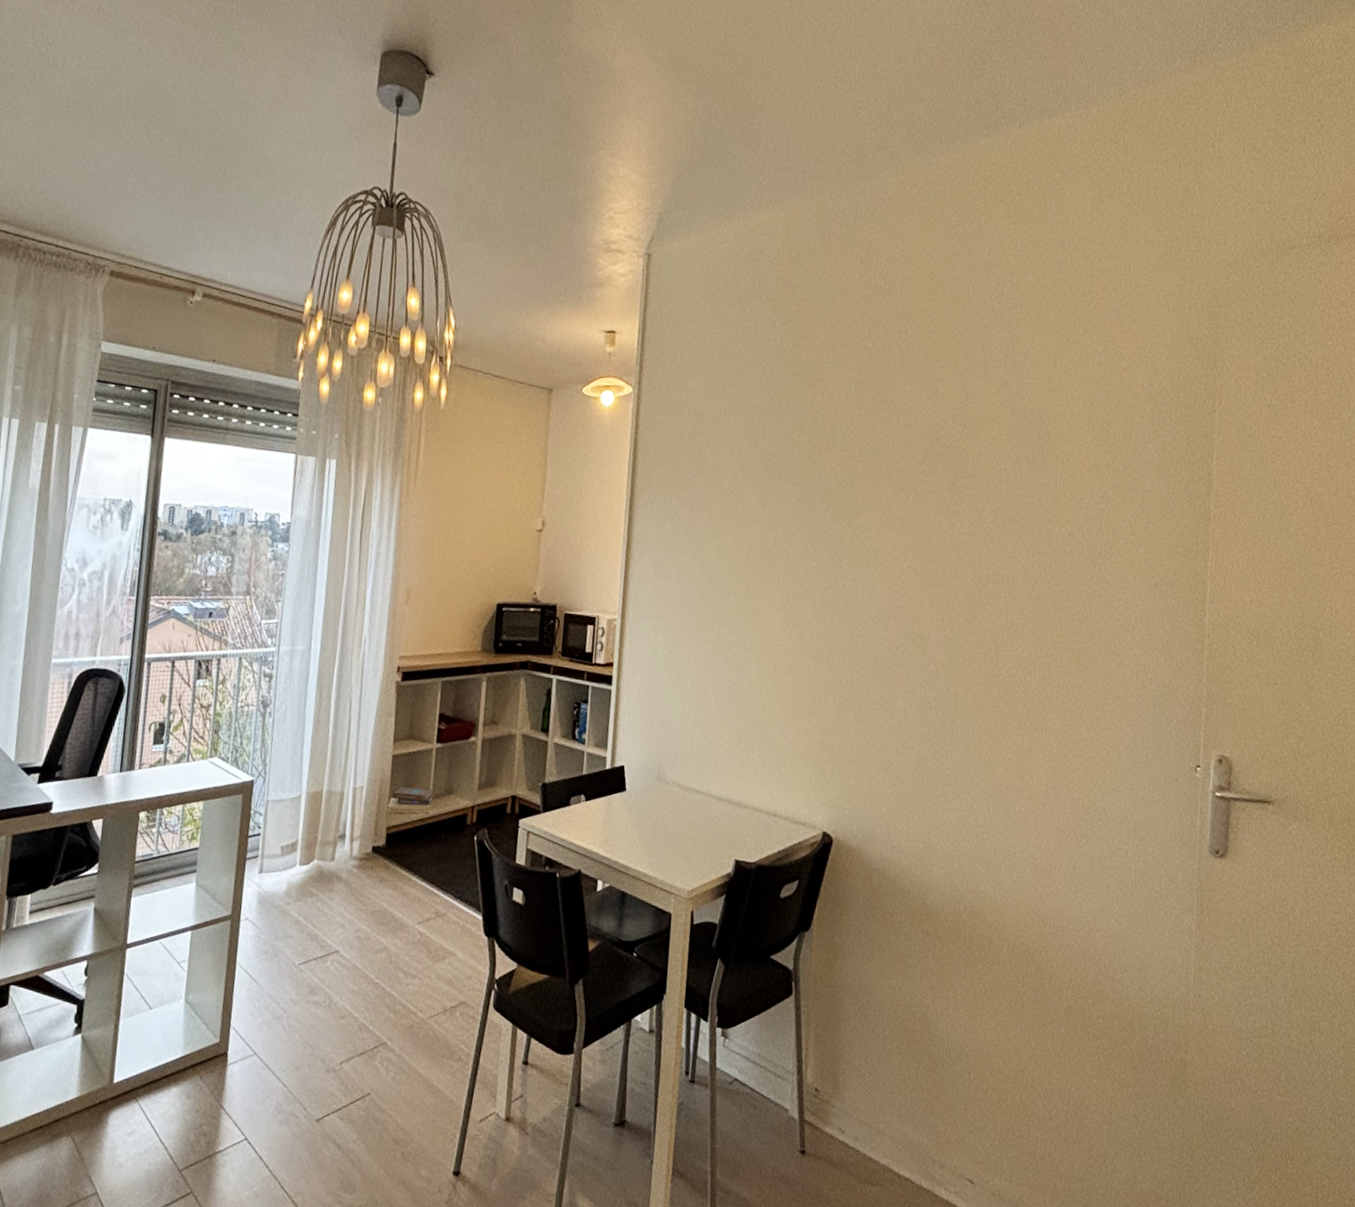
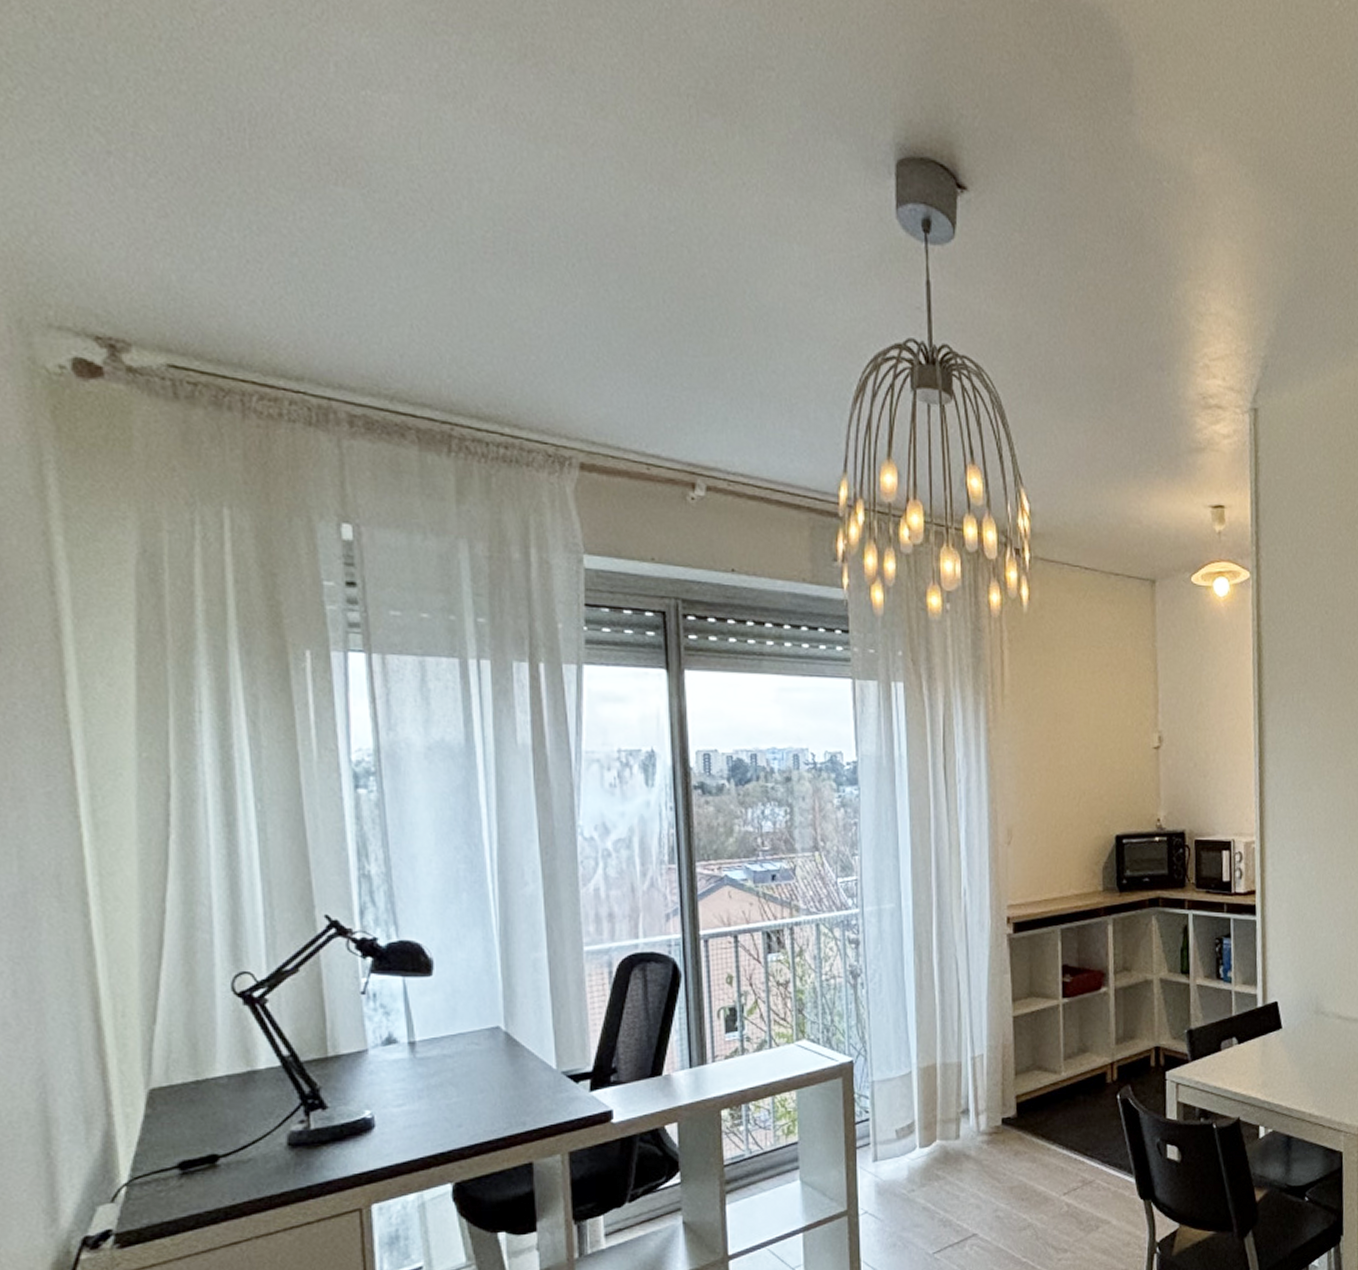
books: present [387,787,434,814] -> none [1014,1050,1065,1080]

